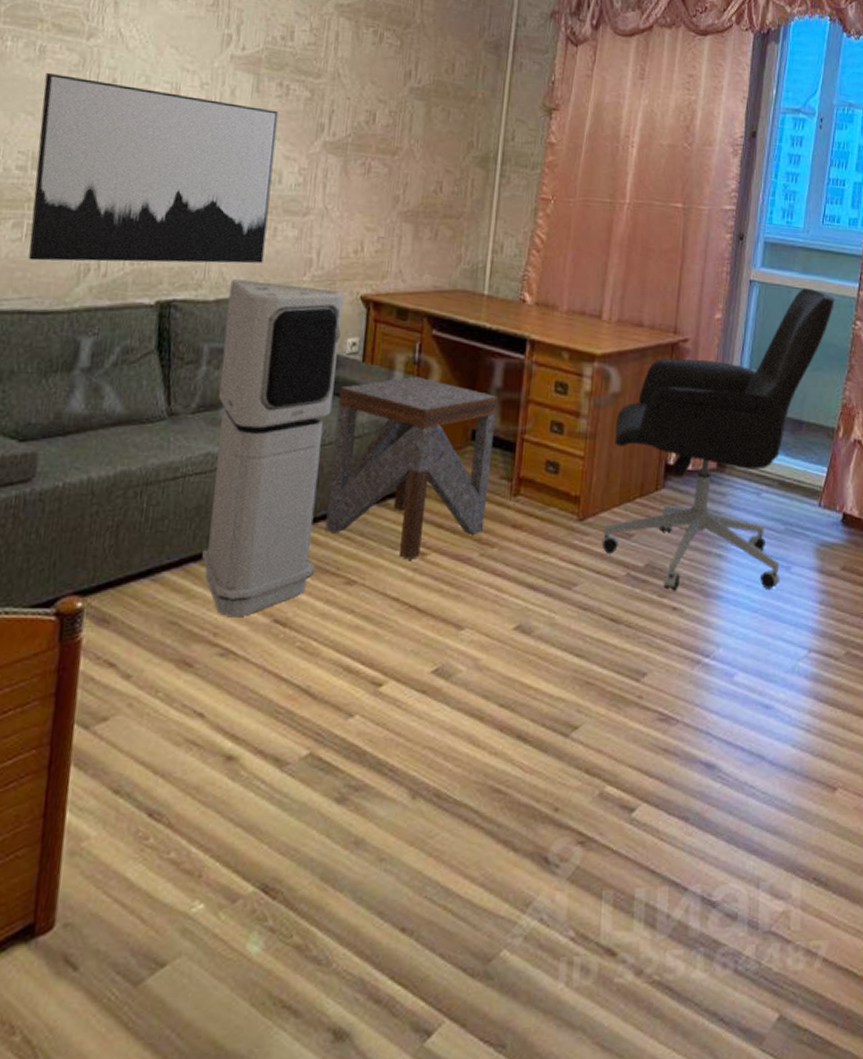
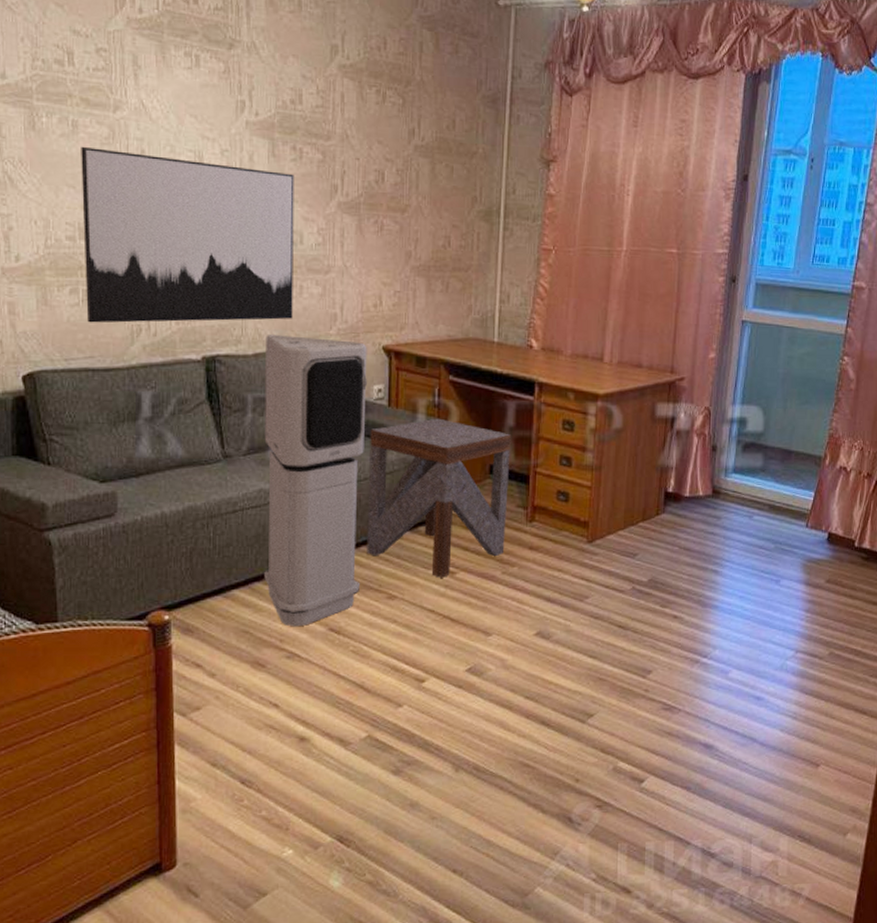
office chair: present [601,288,835,591] -> none [609,326,823,602]

